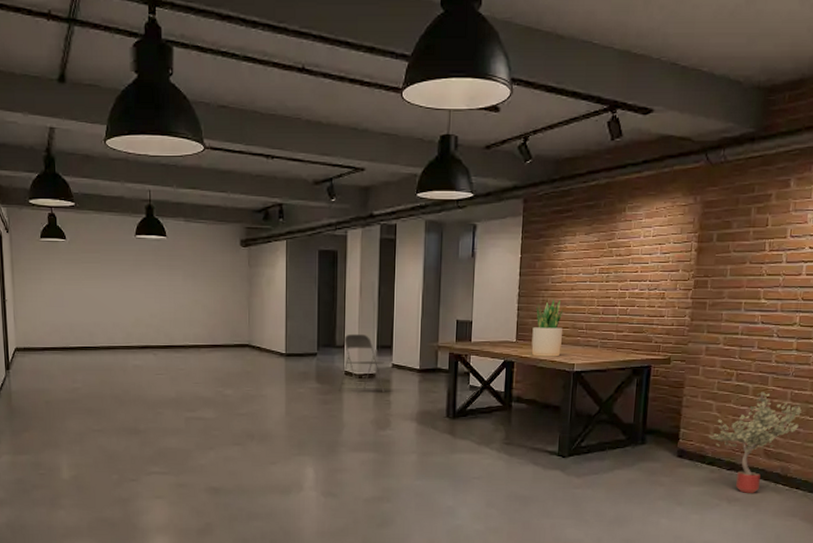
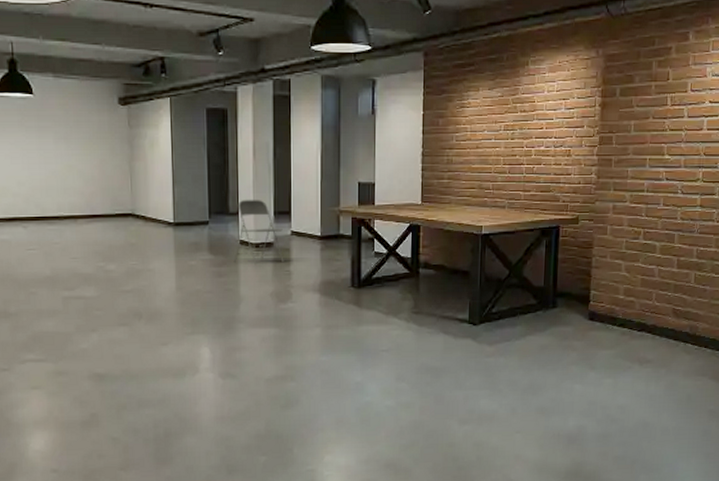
planter: present [531,299,565,357] -> none [438,158,470,219]
potted tree: present [708,392,802,493] -> none [618,250,707,354]

